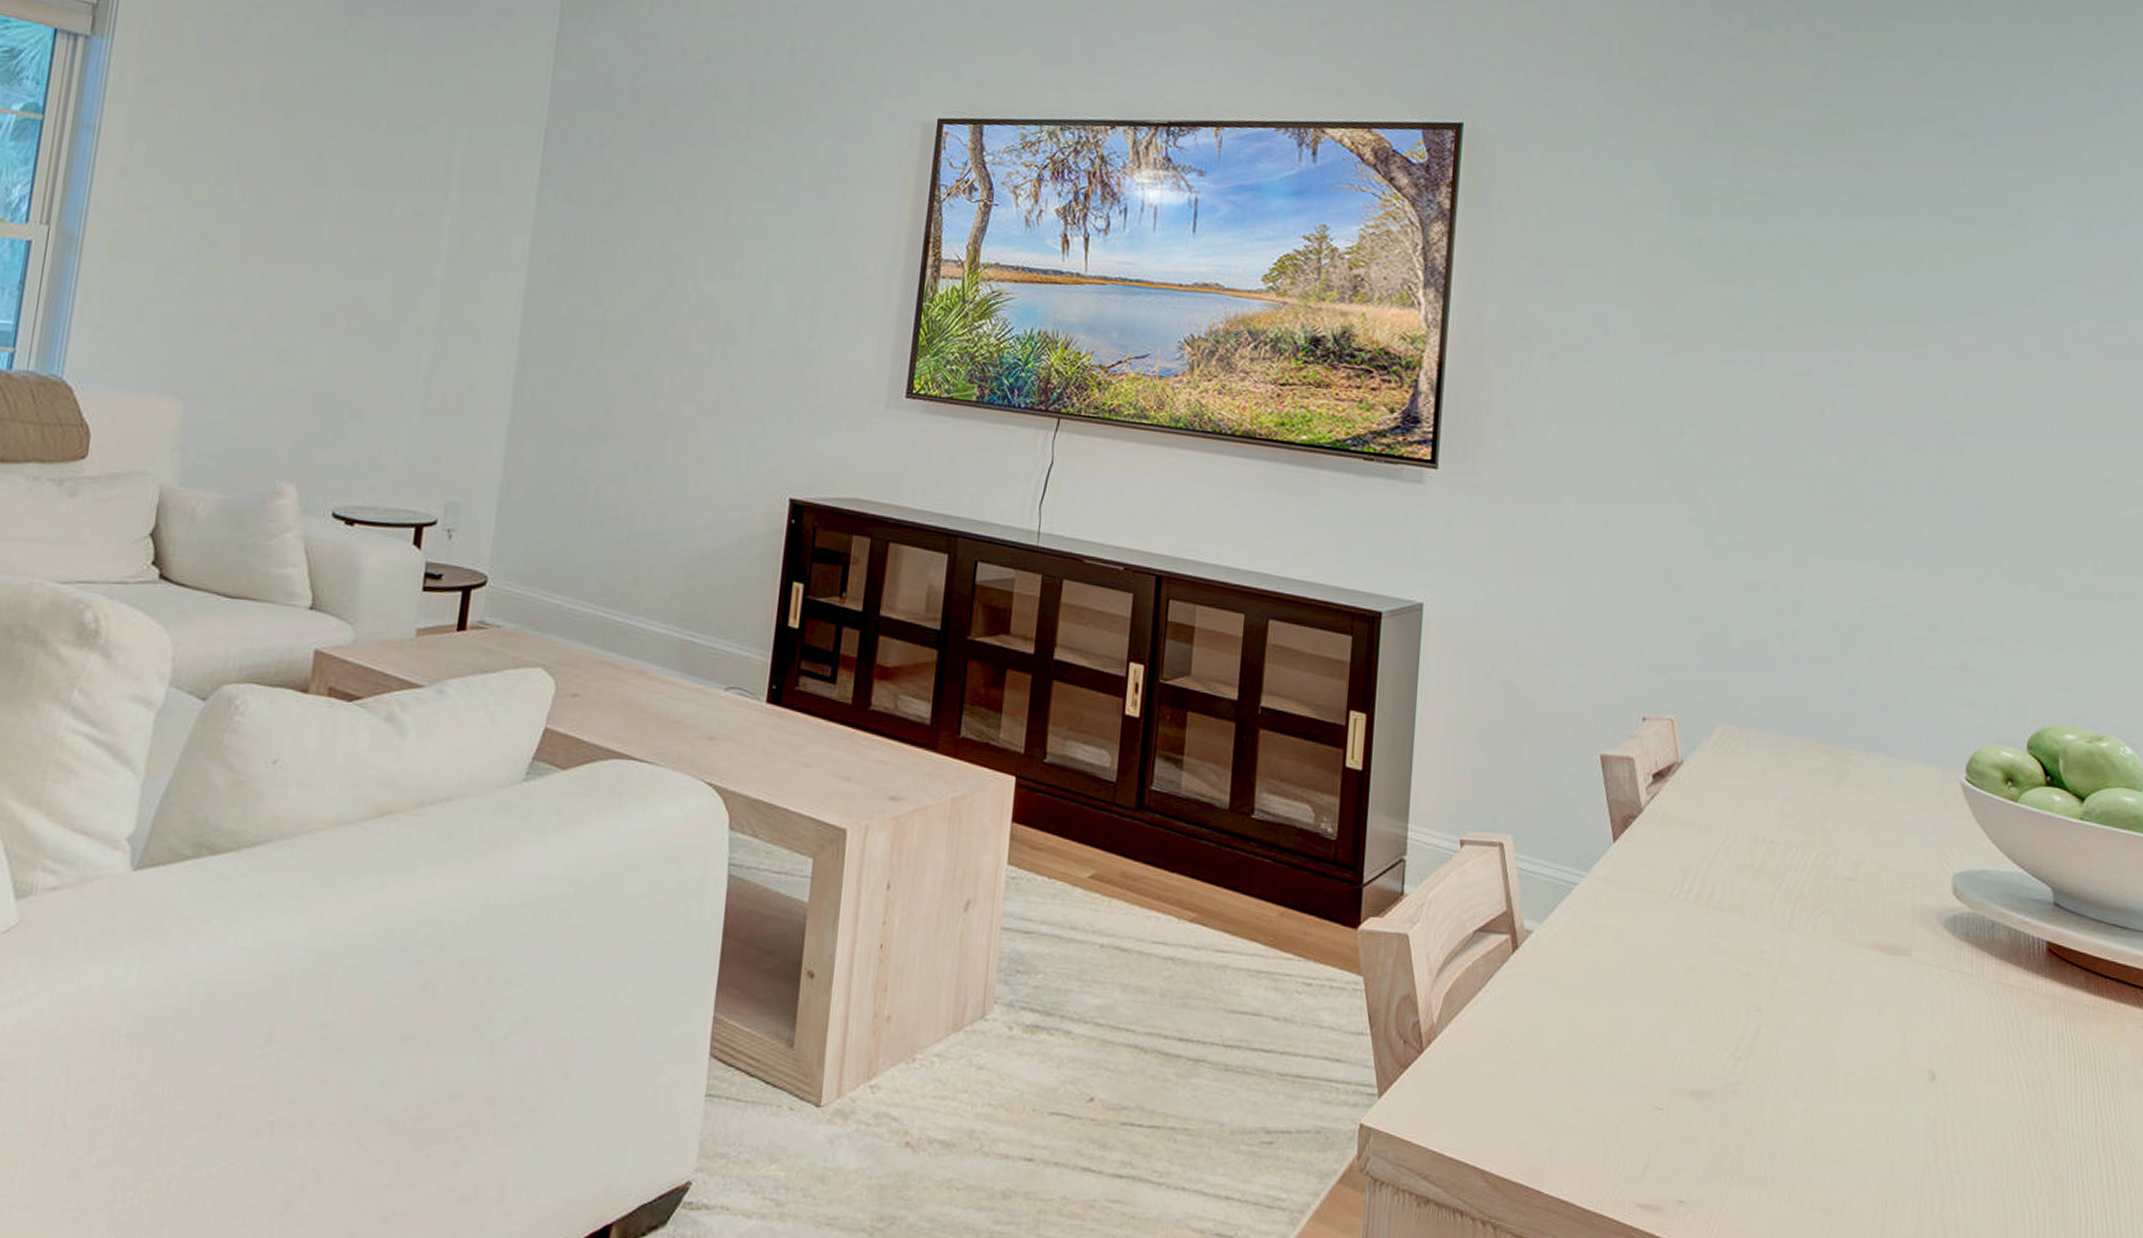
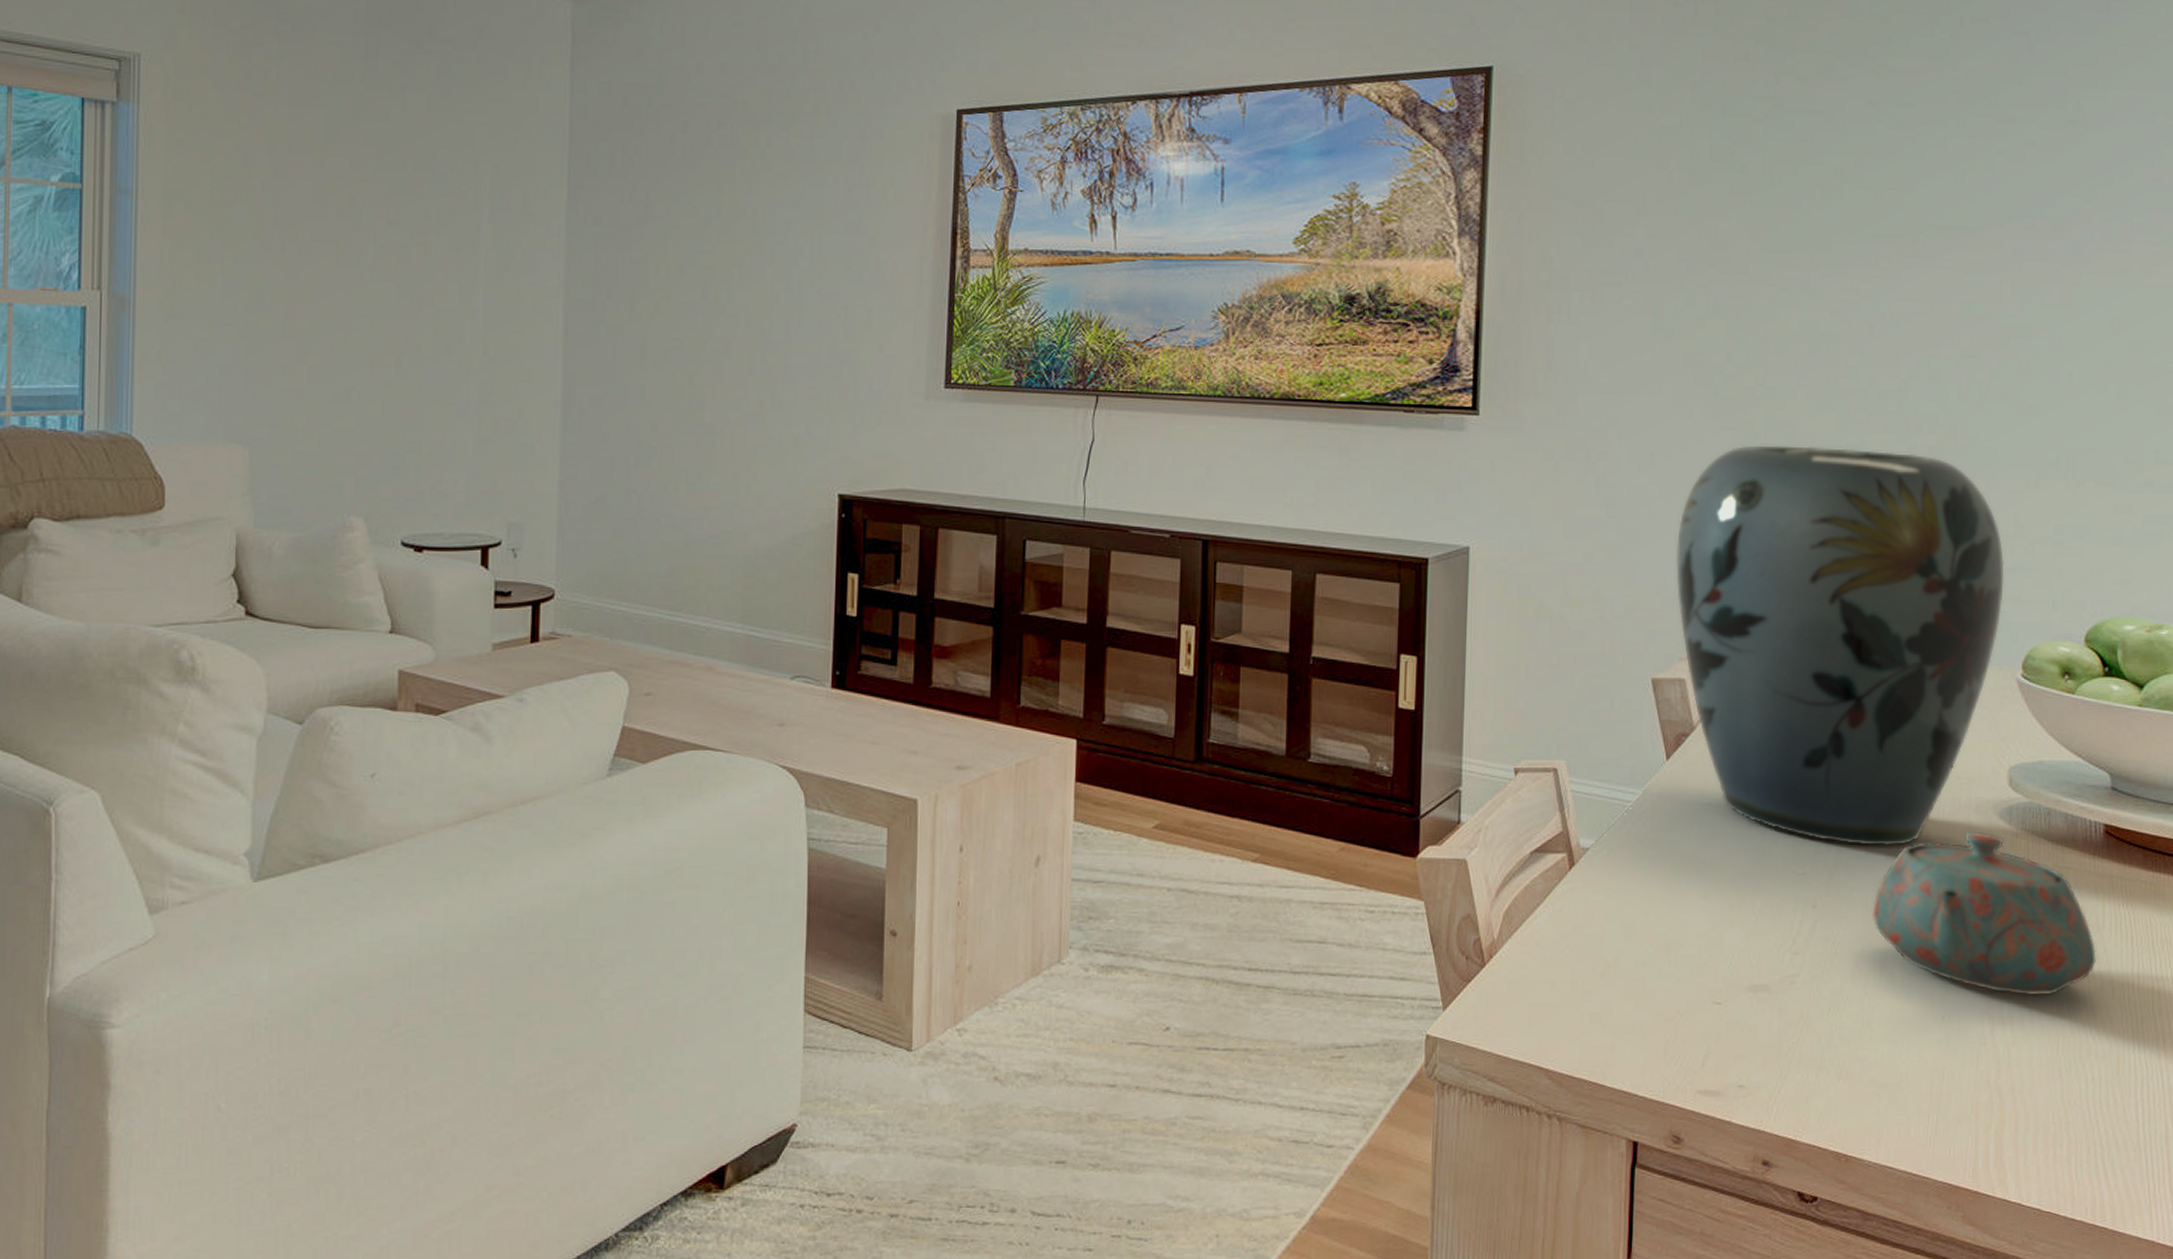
vase: none [1627,520,1949,950] -> present [1676,445,2005,846]
teapot: none [1817,939,2041,1122] -> present [1872,831,2097,995]

